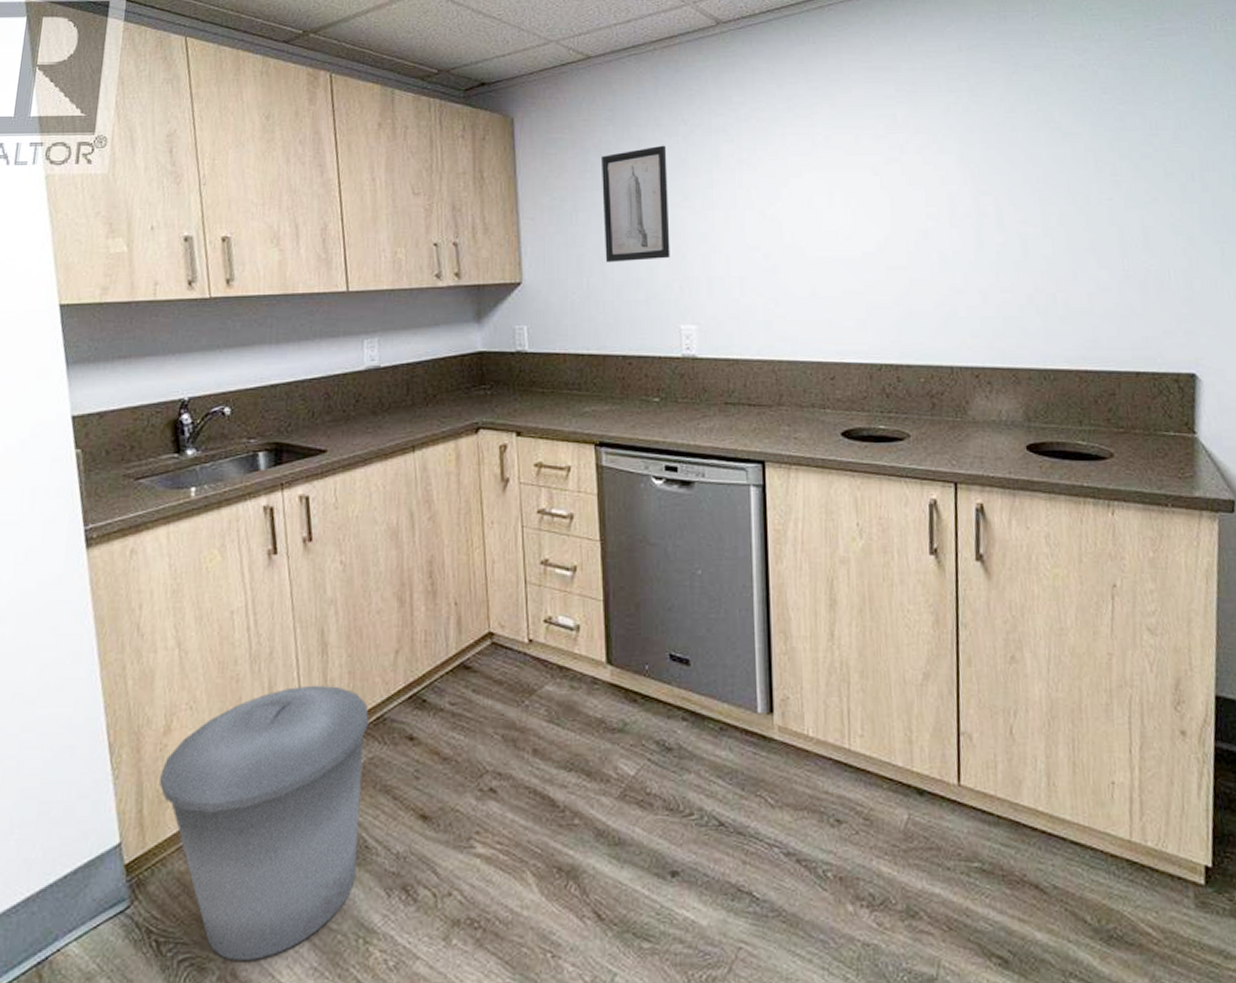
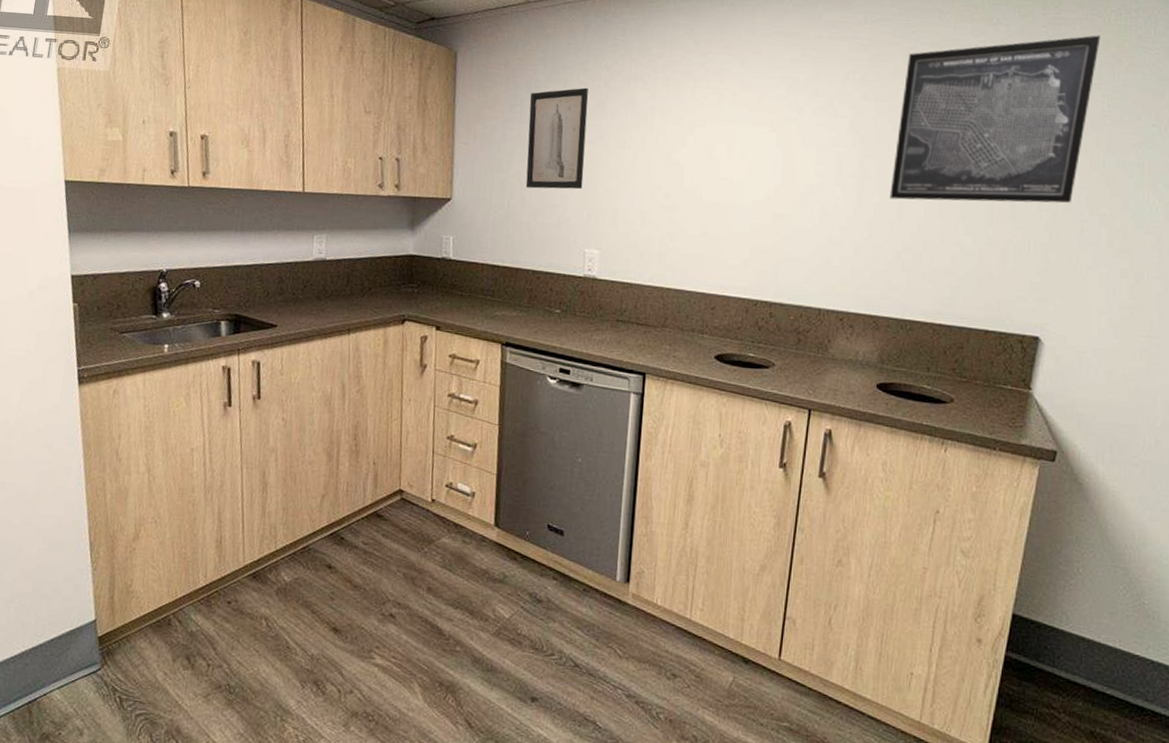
trash can: present [159,685,370,961] -> none [128,515,297,722]
wall art: none [1010,43,1210,237] -> present [889,35,1101,203]

